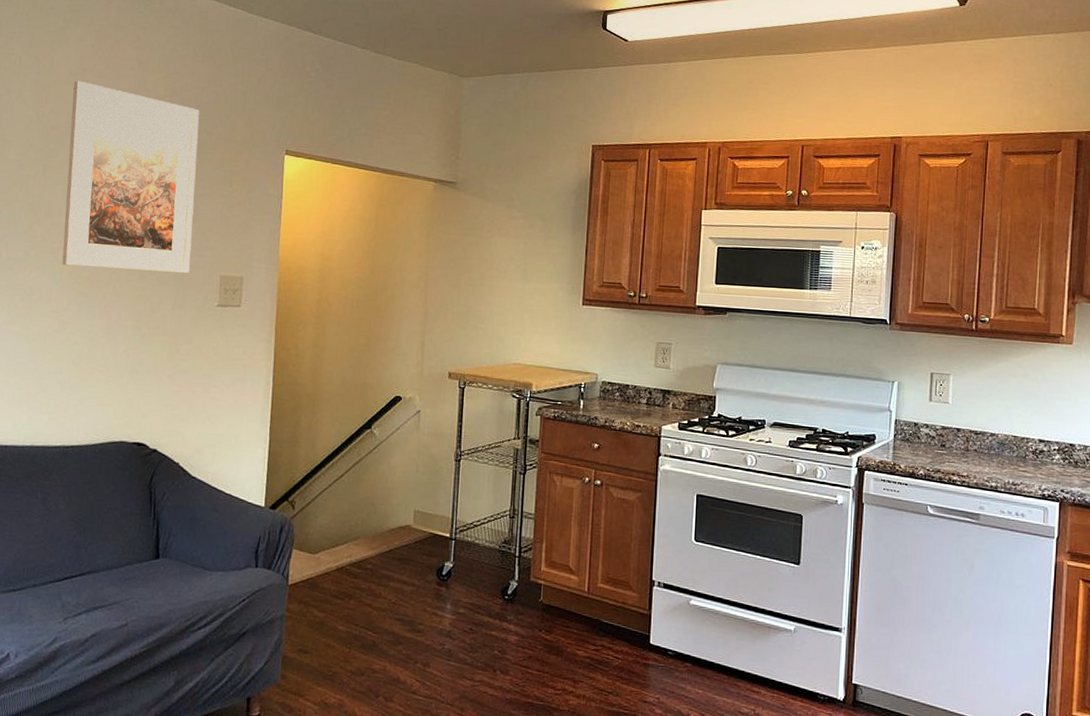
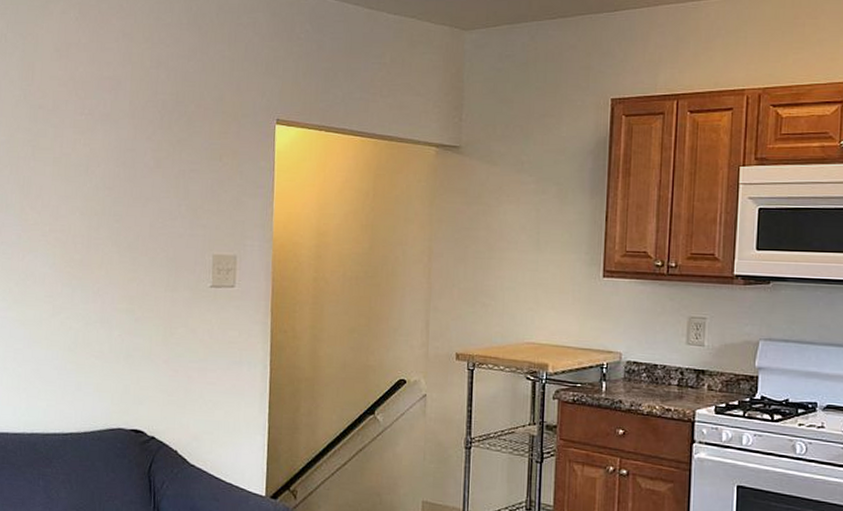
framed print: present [62,80,200,273] -> none [54,56,186,253]

